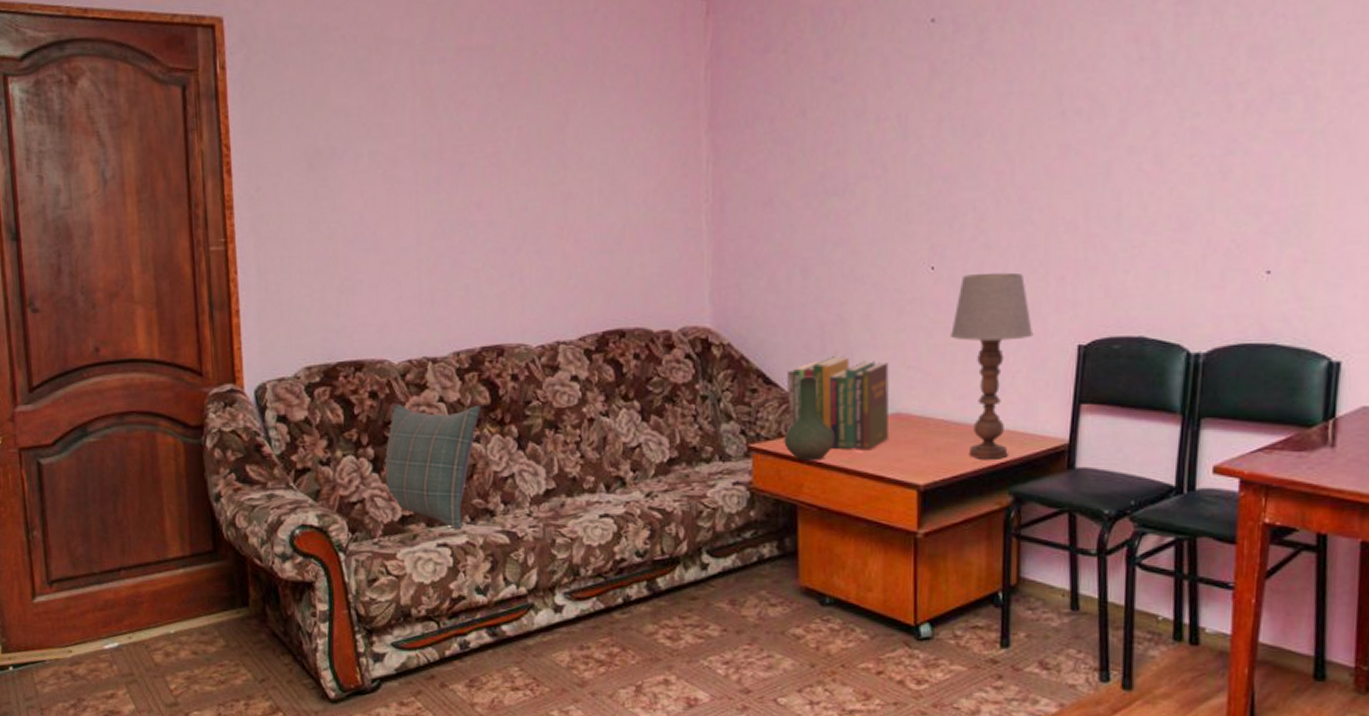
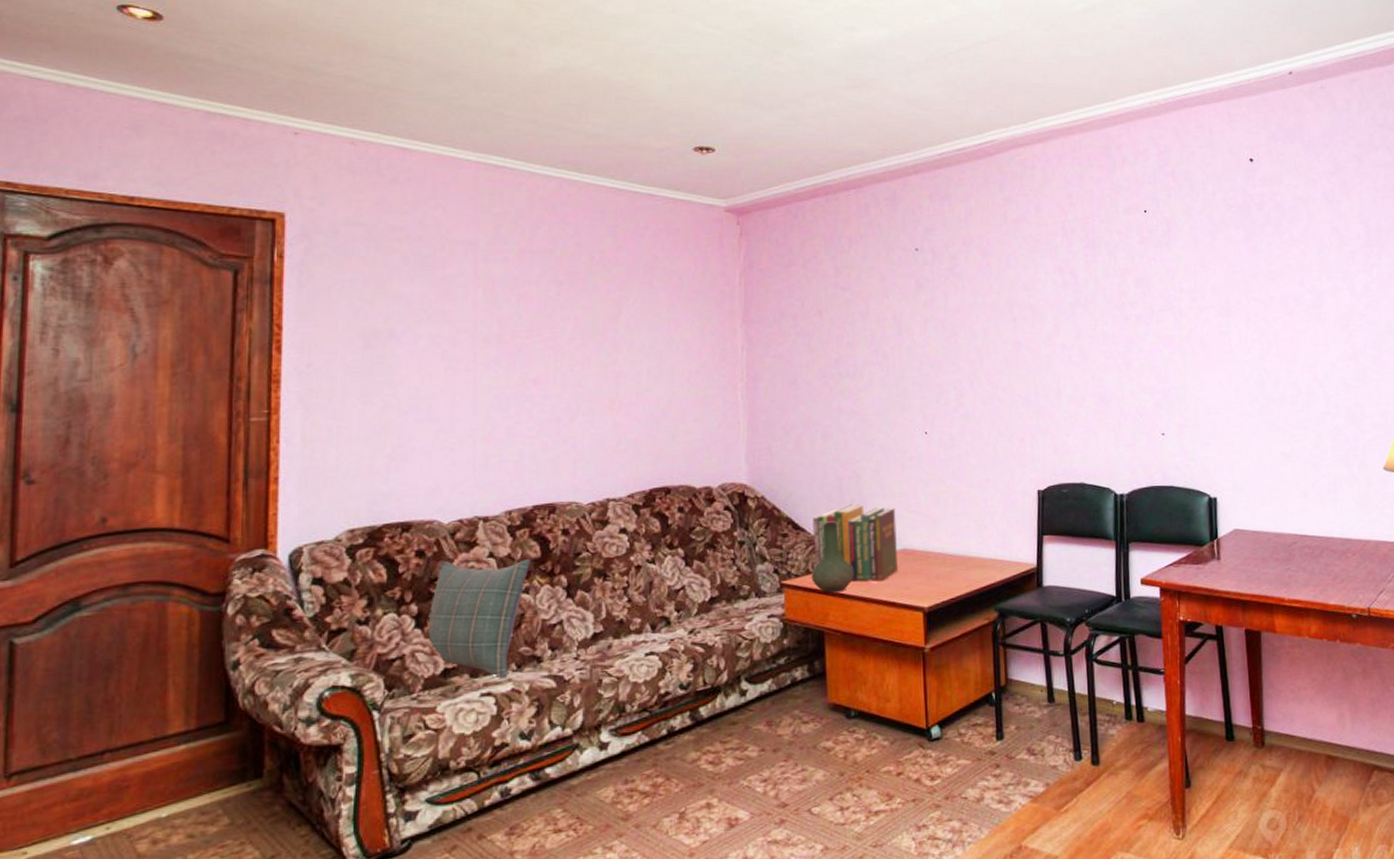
table lamp: present [949,272,1034,459] -> none [941,436,1005,583]

